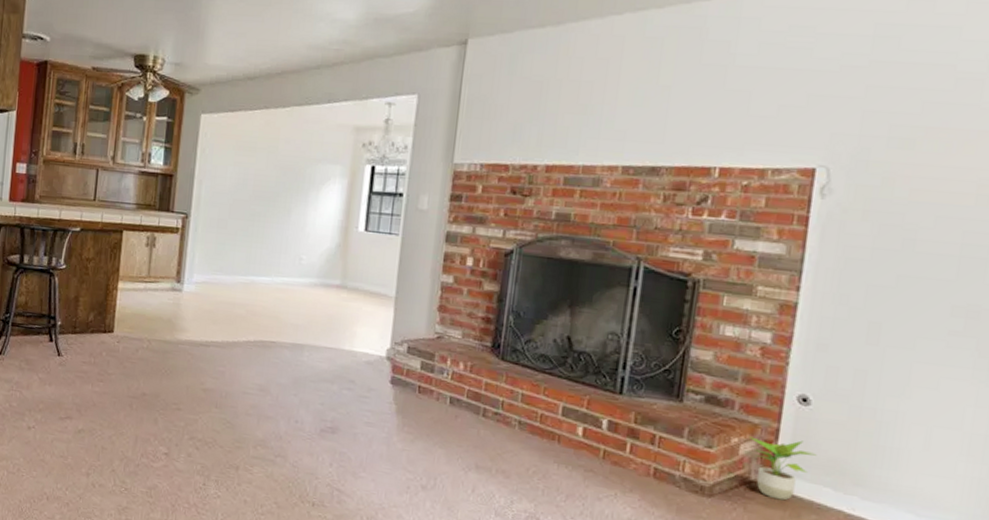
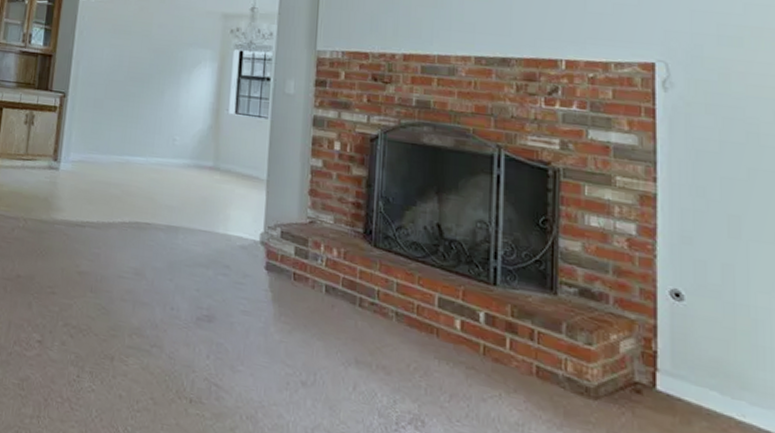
potted plant: present [749,436,817,501] -> none [628,333,698,405]

